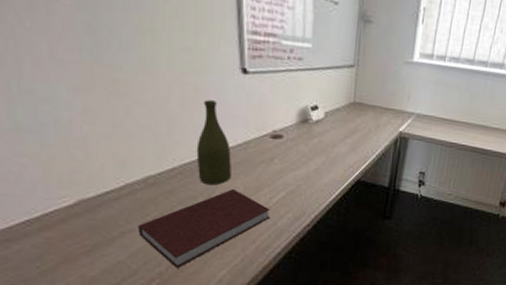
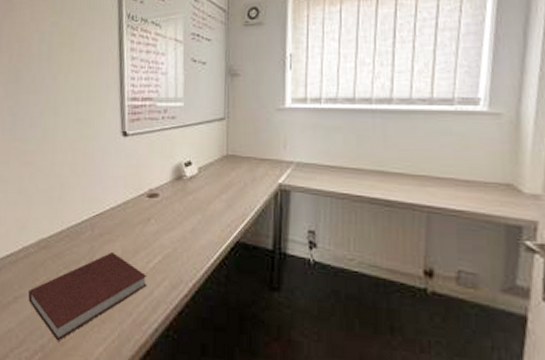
bottle: present [196,100,231,185] -> none [81,163,112,248]

